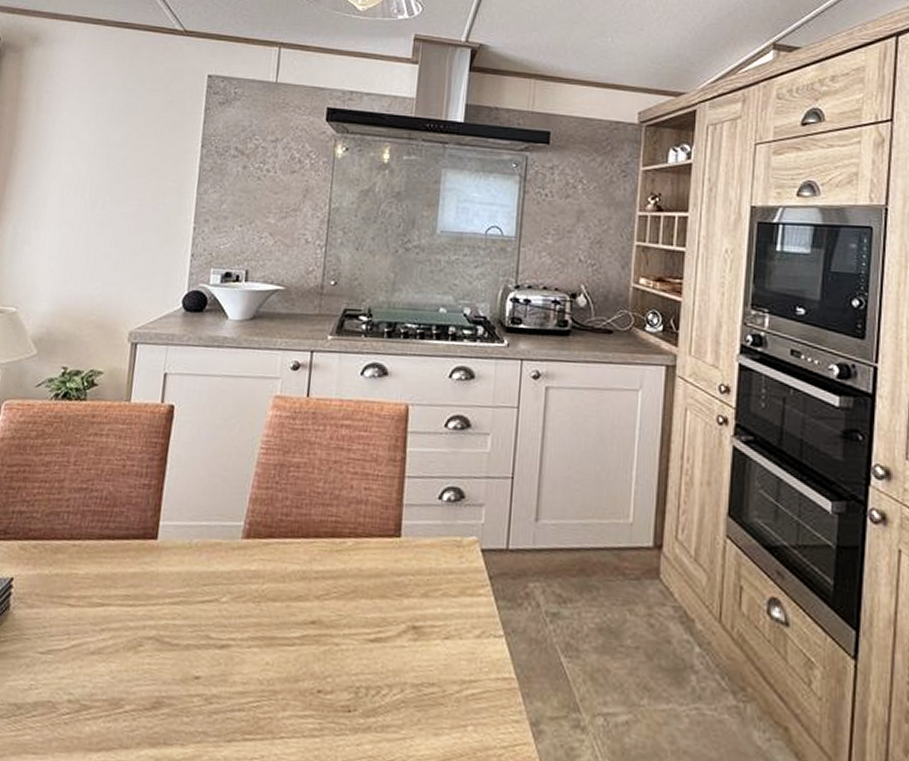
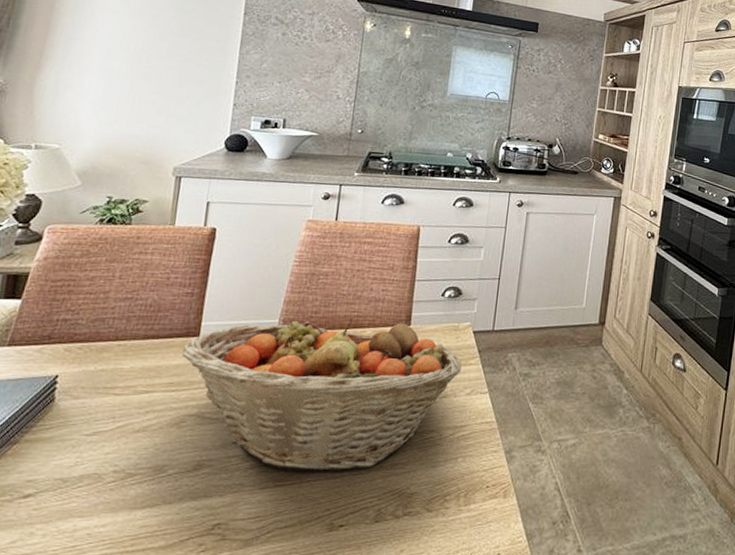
fruit basket: none [138,522,469,729] -> present [182,316,462,472]

